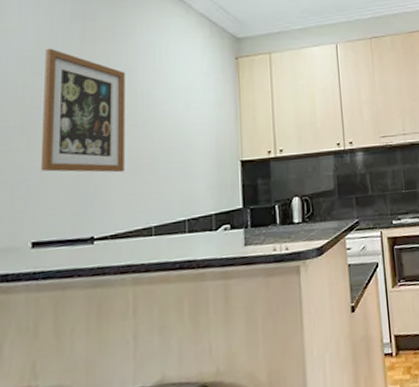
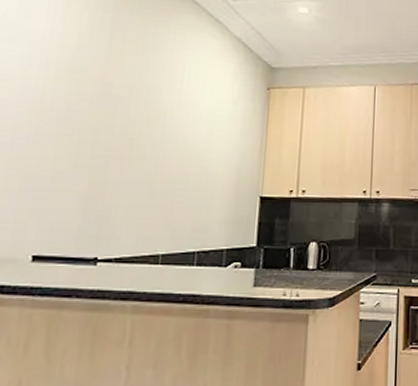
wall art: present [40,48,125,173] -> none [50,54,150,194]

